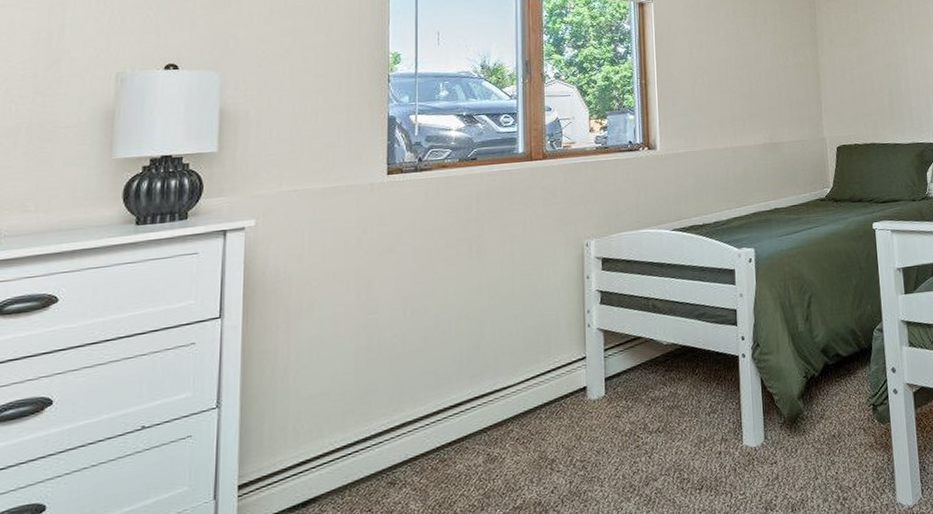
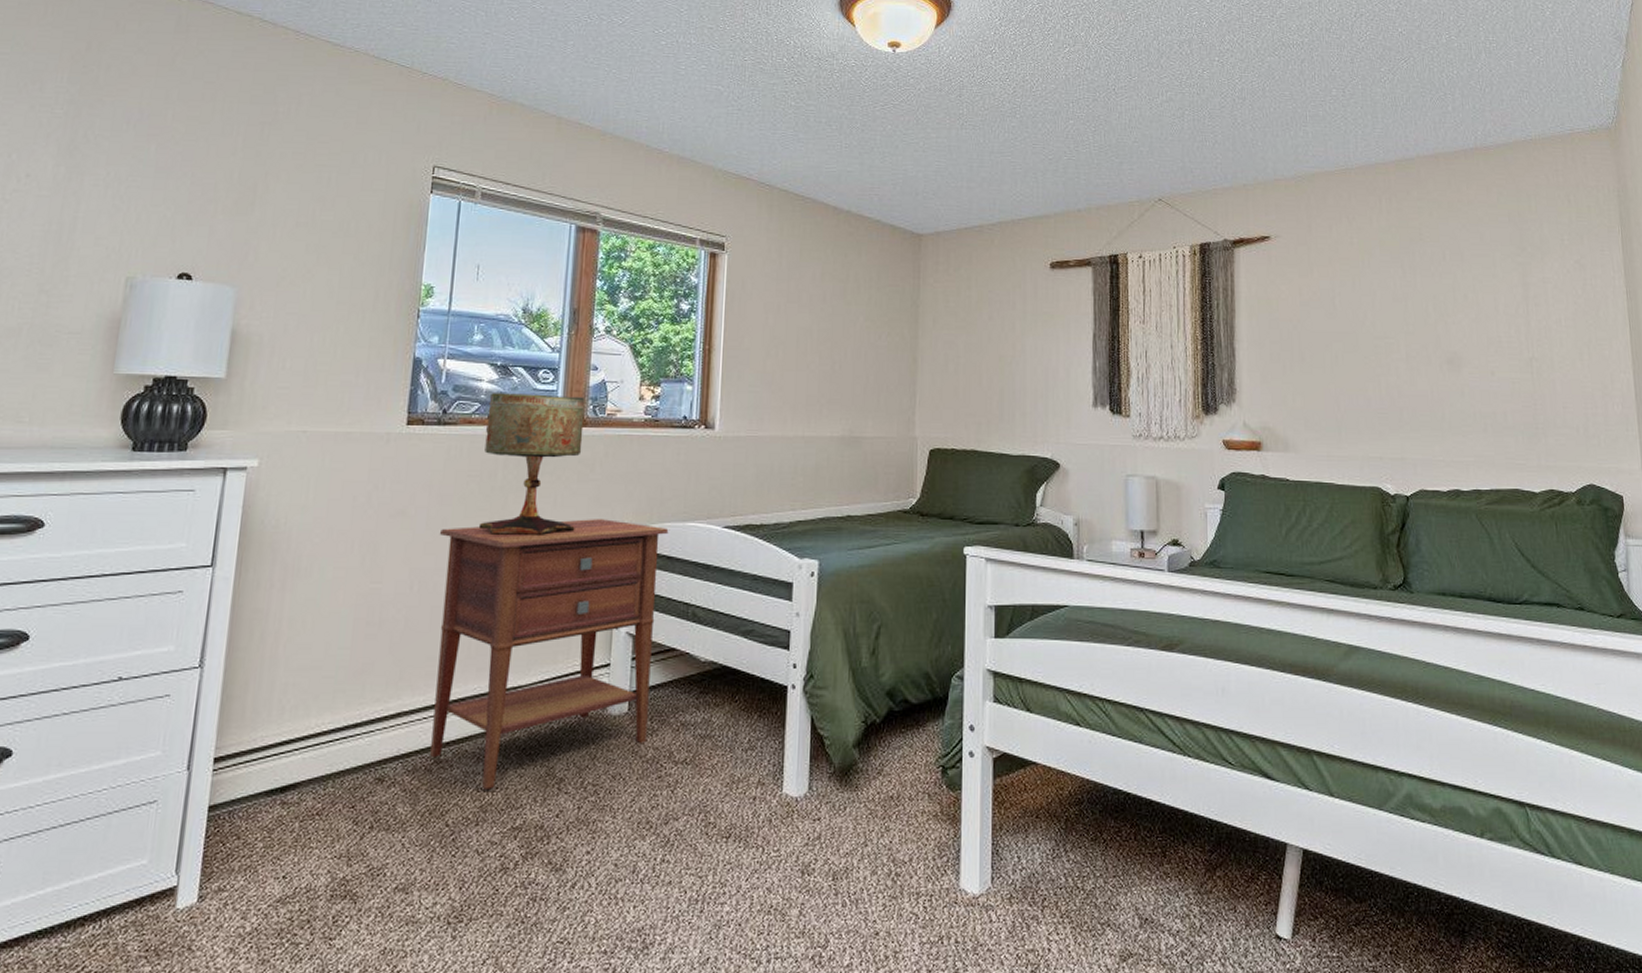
nightstand: none [425,235,626,478] -> present [430,519,669,789]
table lamp: none [459,134,545,260] -> present [478,393,586,537]

